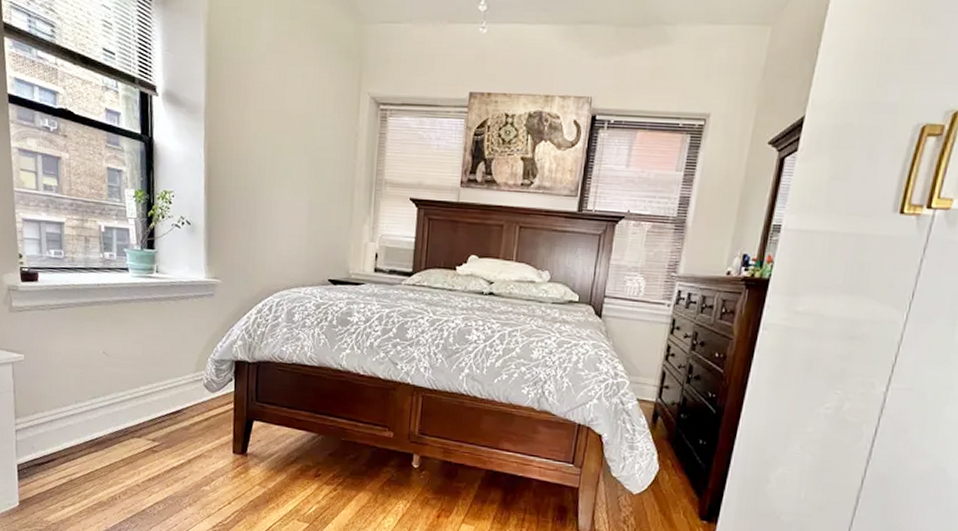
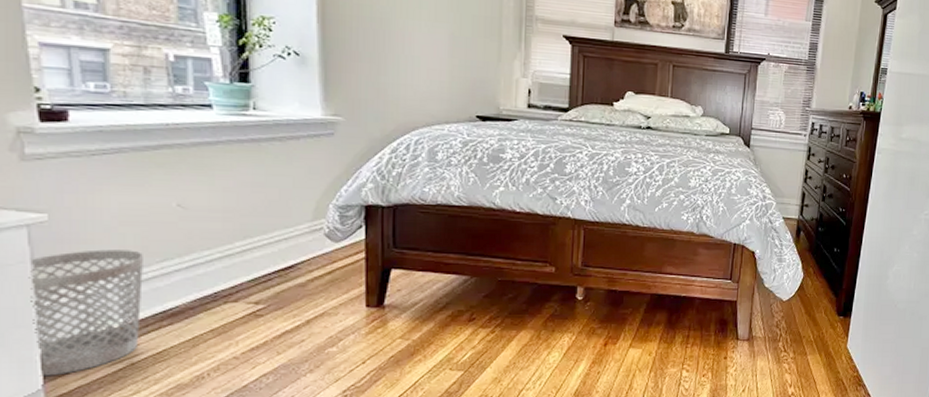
wastebasket: none [12,385,80,483] -> present [28,249,143,377]

